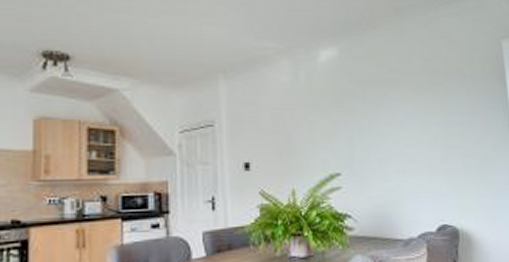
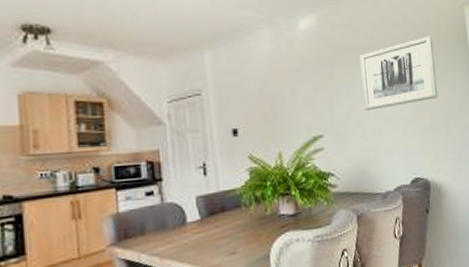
wall art: none [383,70,470,150] -> present [359,35,438,111]

